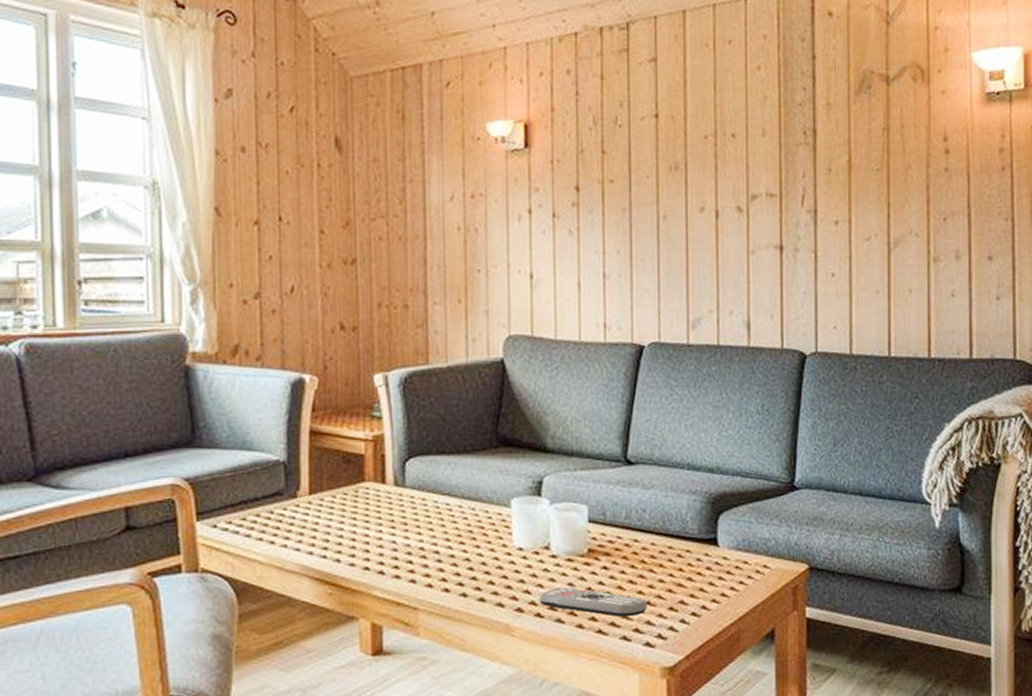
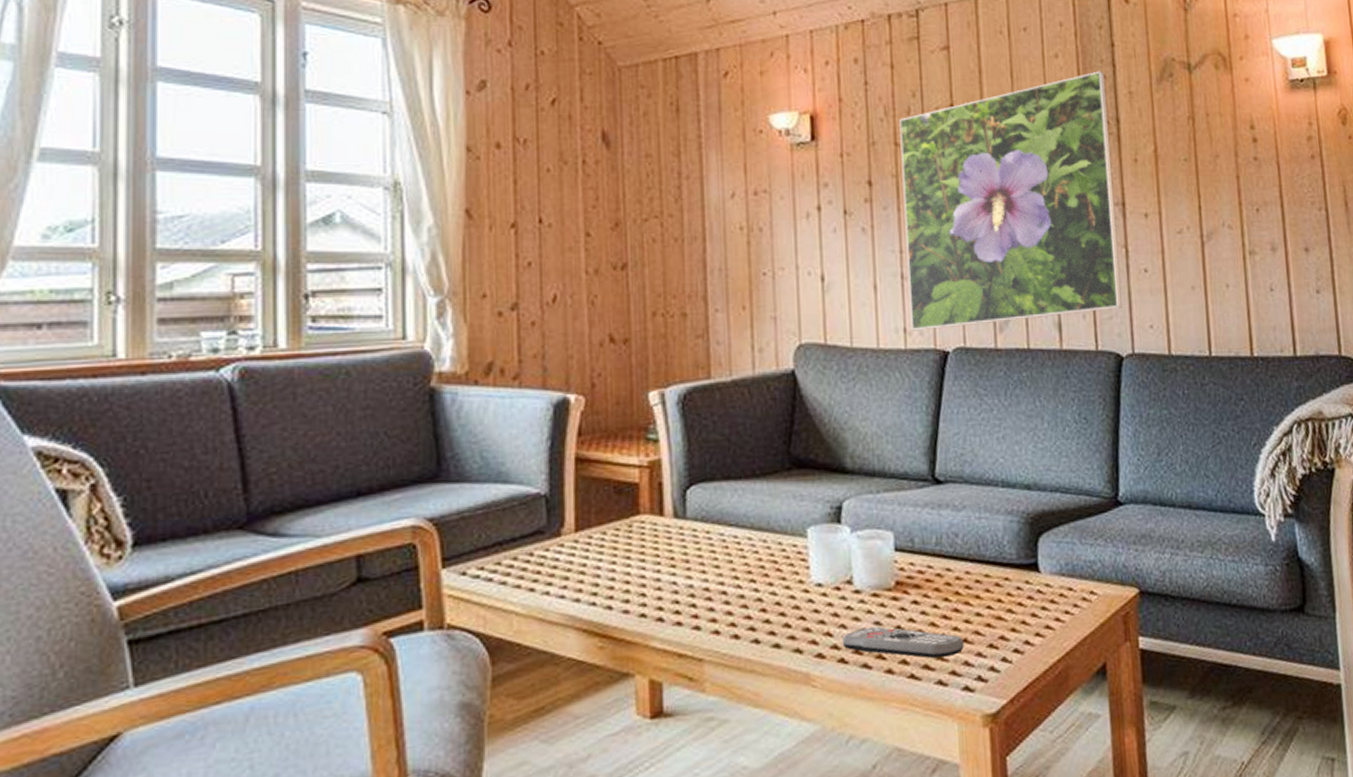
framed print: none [607,83,808,326] -> present [899,71,1122,331]

